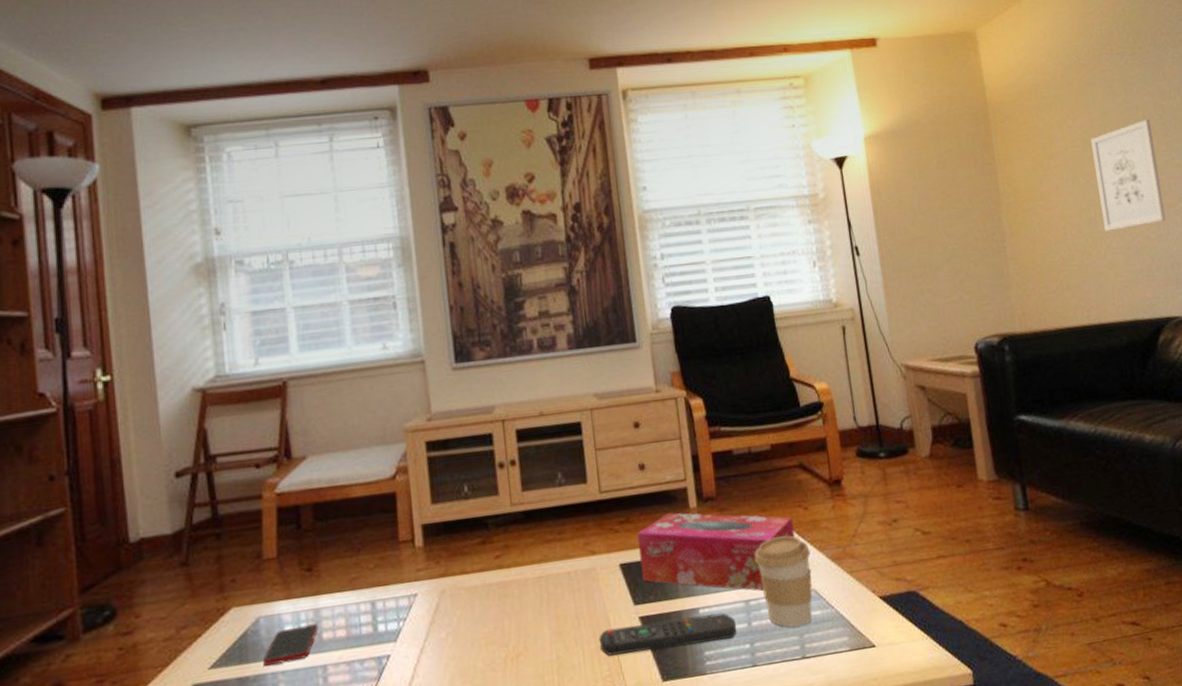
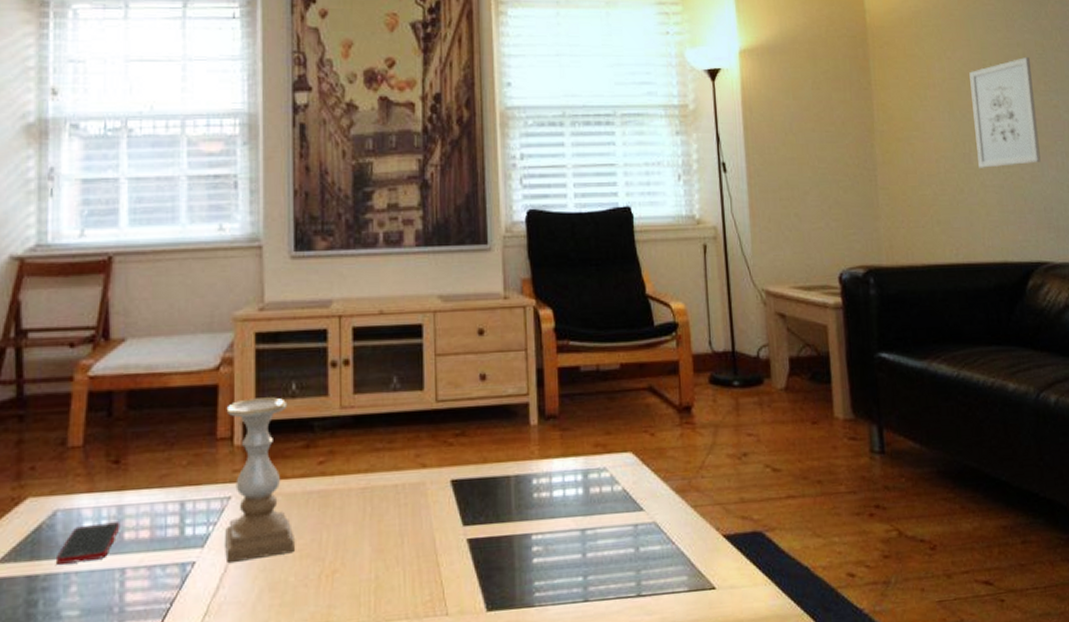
candle holder: none [405,499,480,655] -> present [225,397,294,564]
remote control: present [598,613,736,656] -> none [422,541,569,579]
tissue box: present [638,512,795,591] -> none [473,429,639,520]
coffee cup: present [754,535,812,628] -> none [595,462,654,562]

